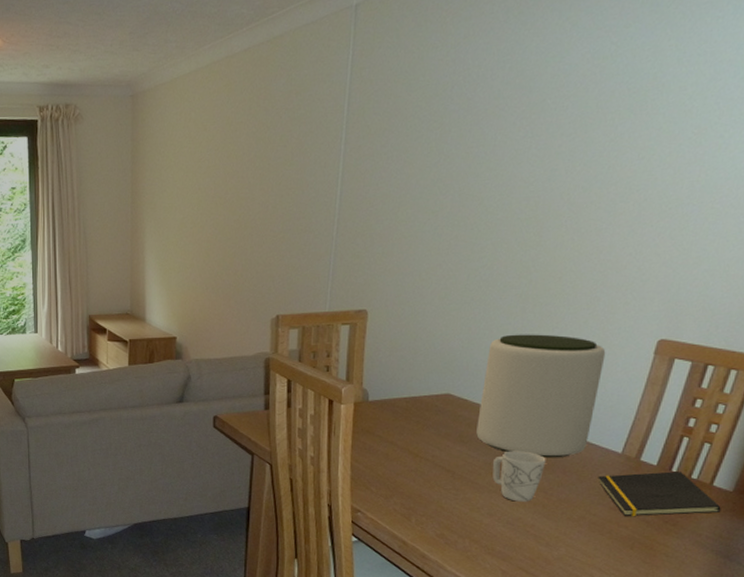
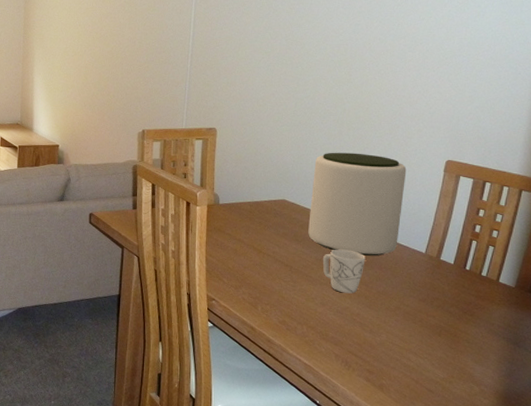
notepad: present [598,471,721,516] -> none [408,269,507,307]

